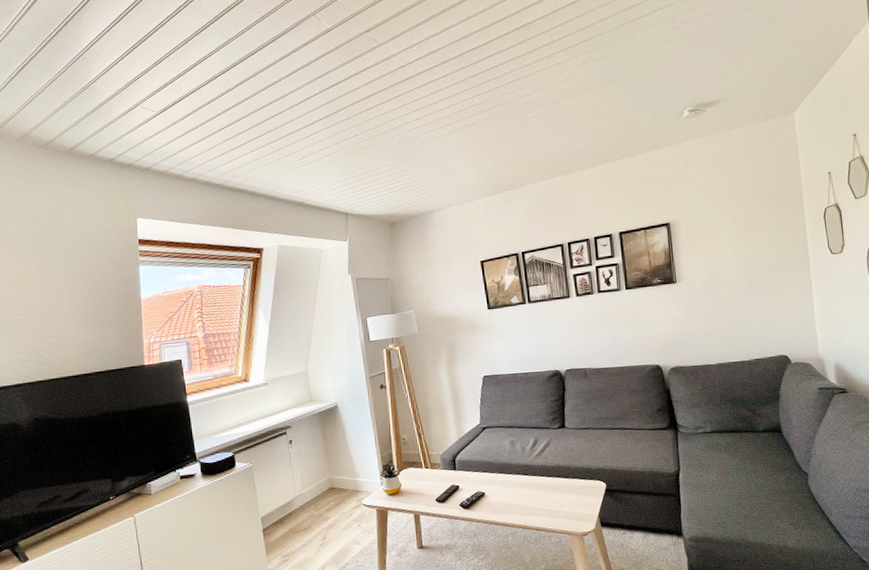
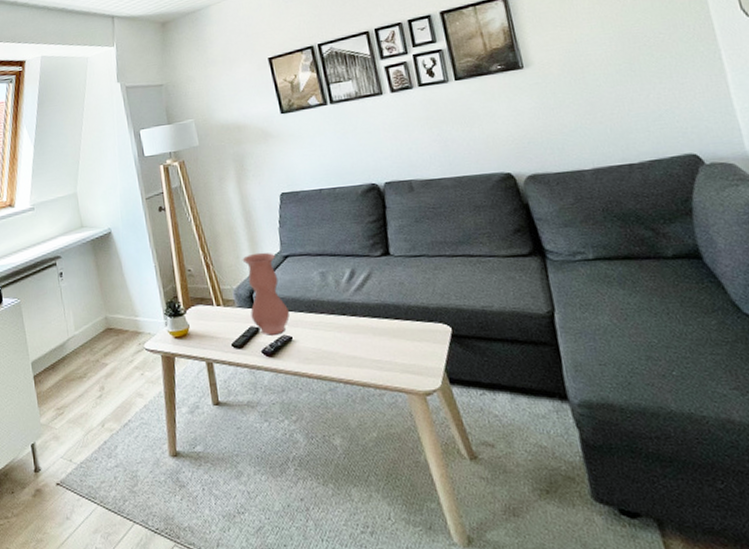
vase: none [448,424,484,492] -> present [242,252,290,336]

